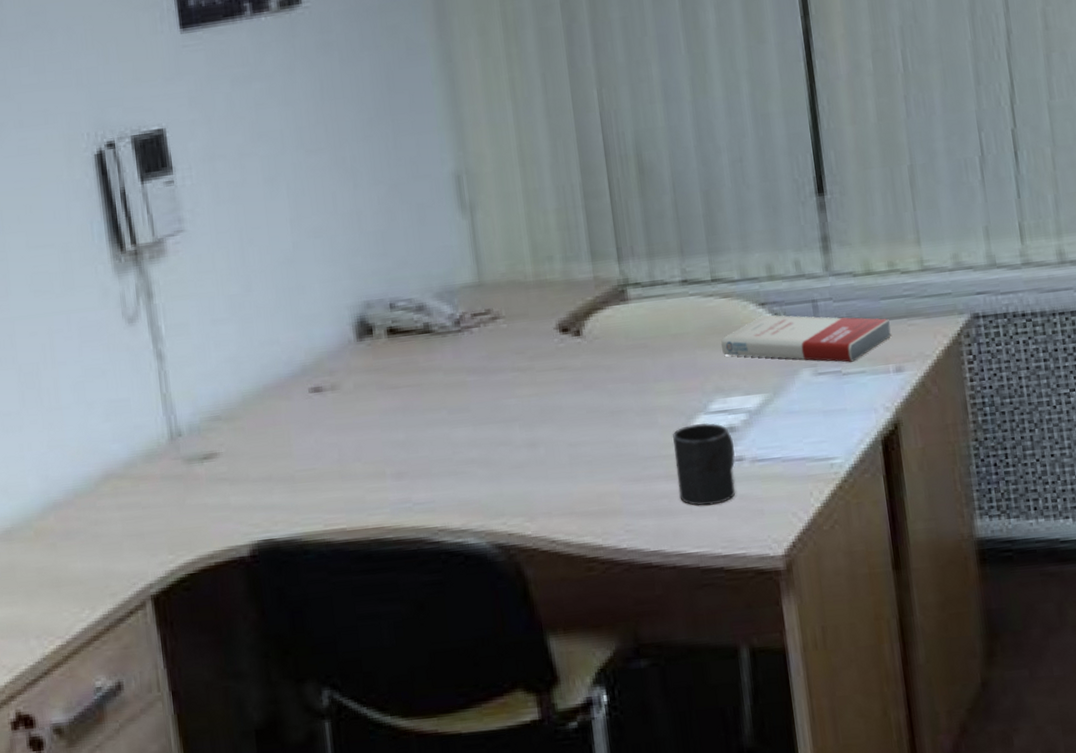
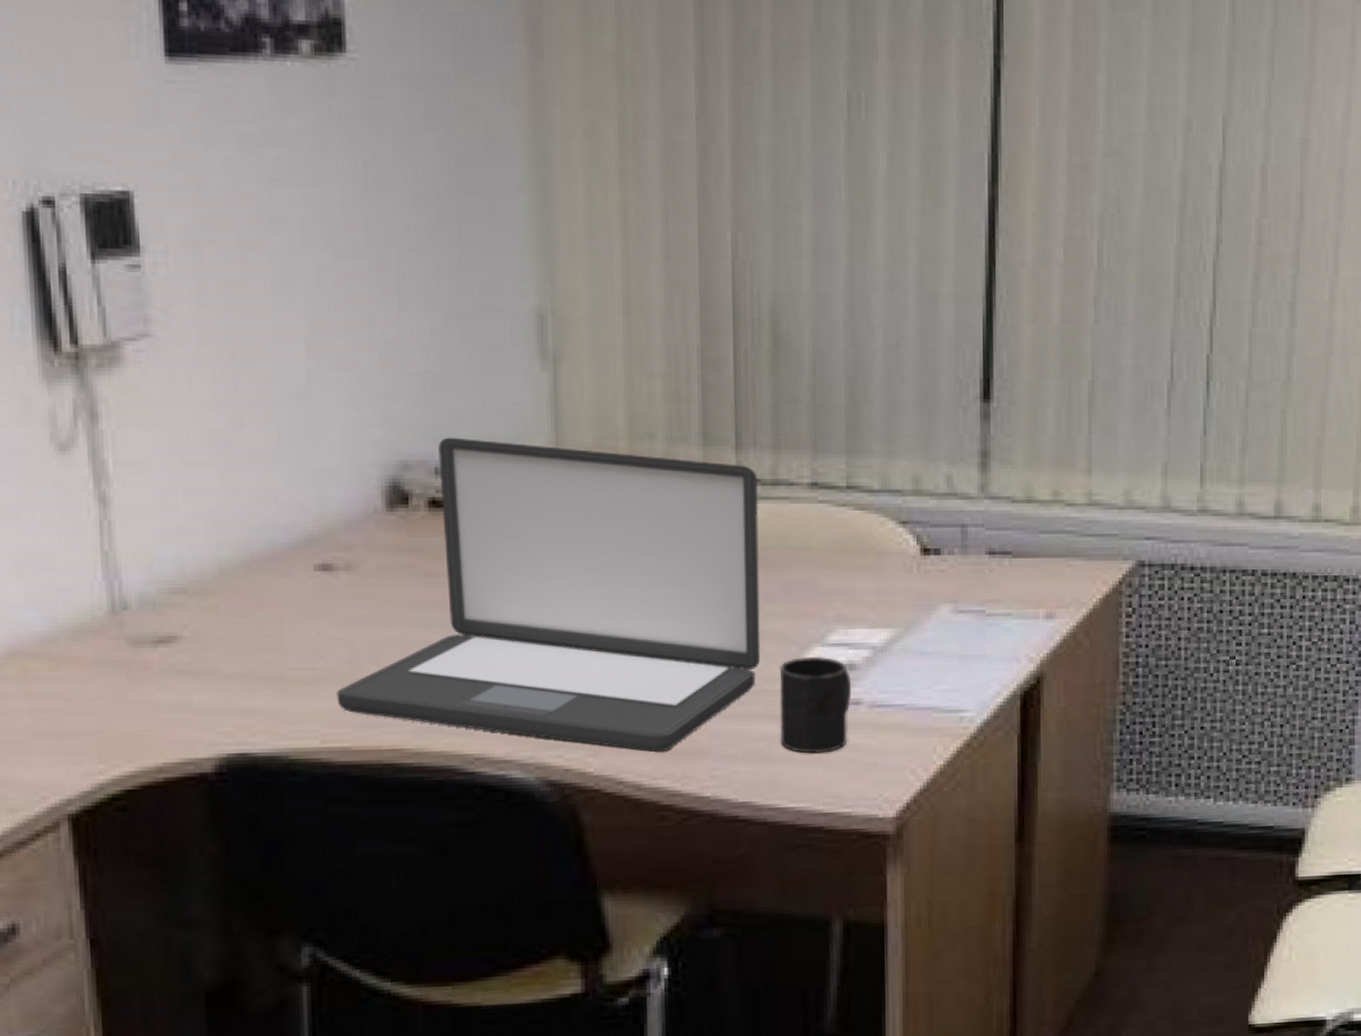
laptop: none [332,273,656,515] -> present [336,437,761,753]
book: present [721,315,891,362] -> none [849,536,1046,602]

